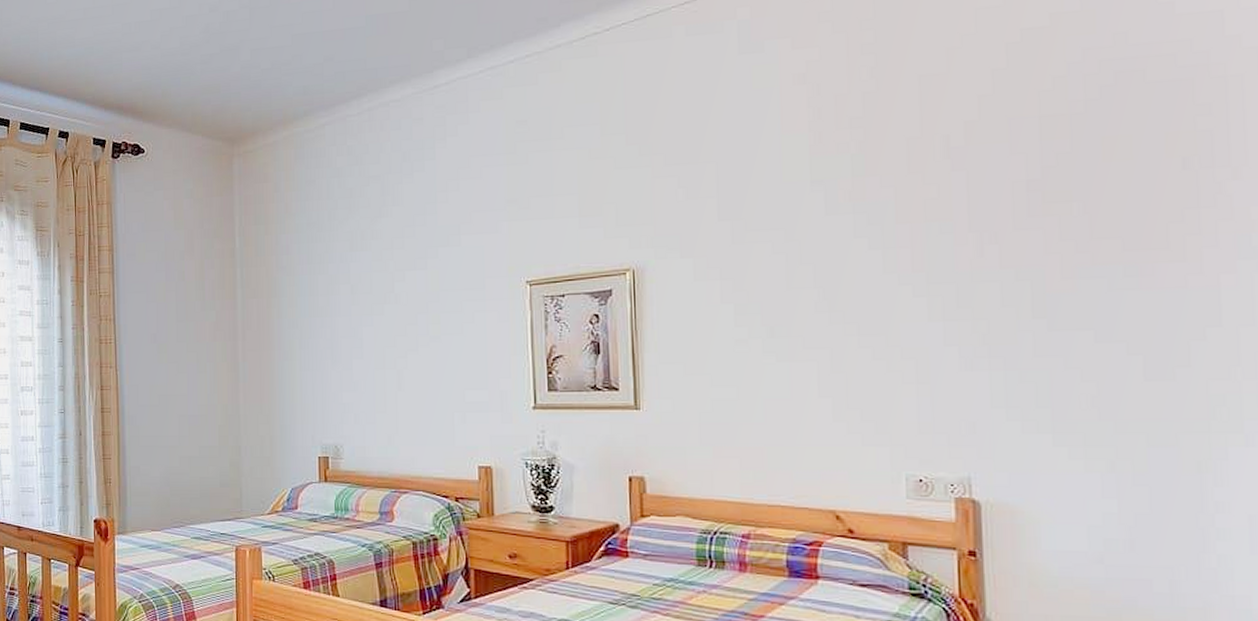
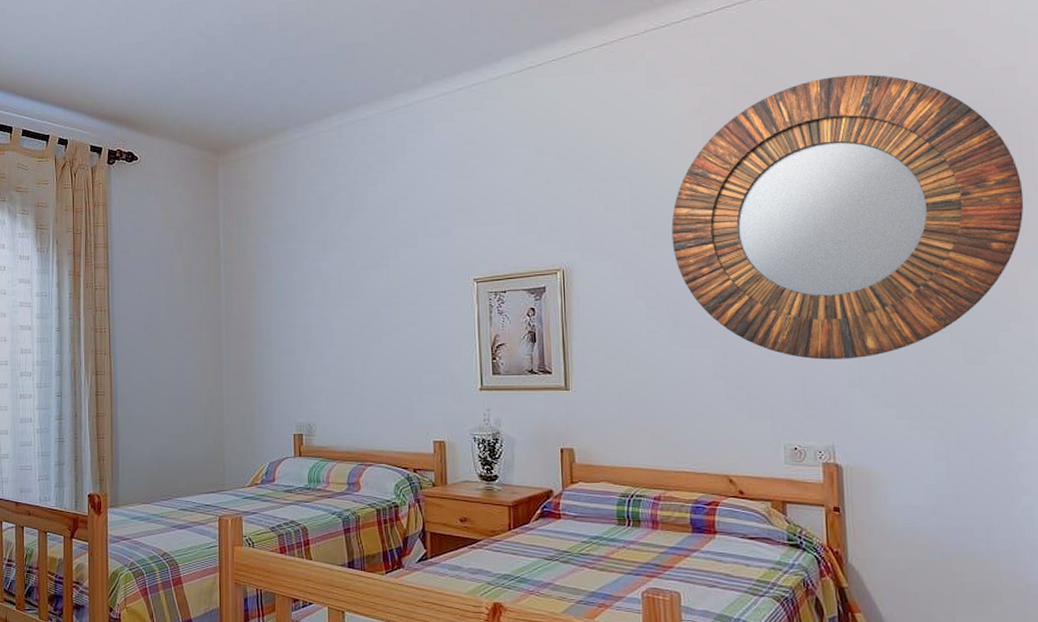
home mirror: none [767,26,1230,375] -> present [671,74,1024,360]

